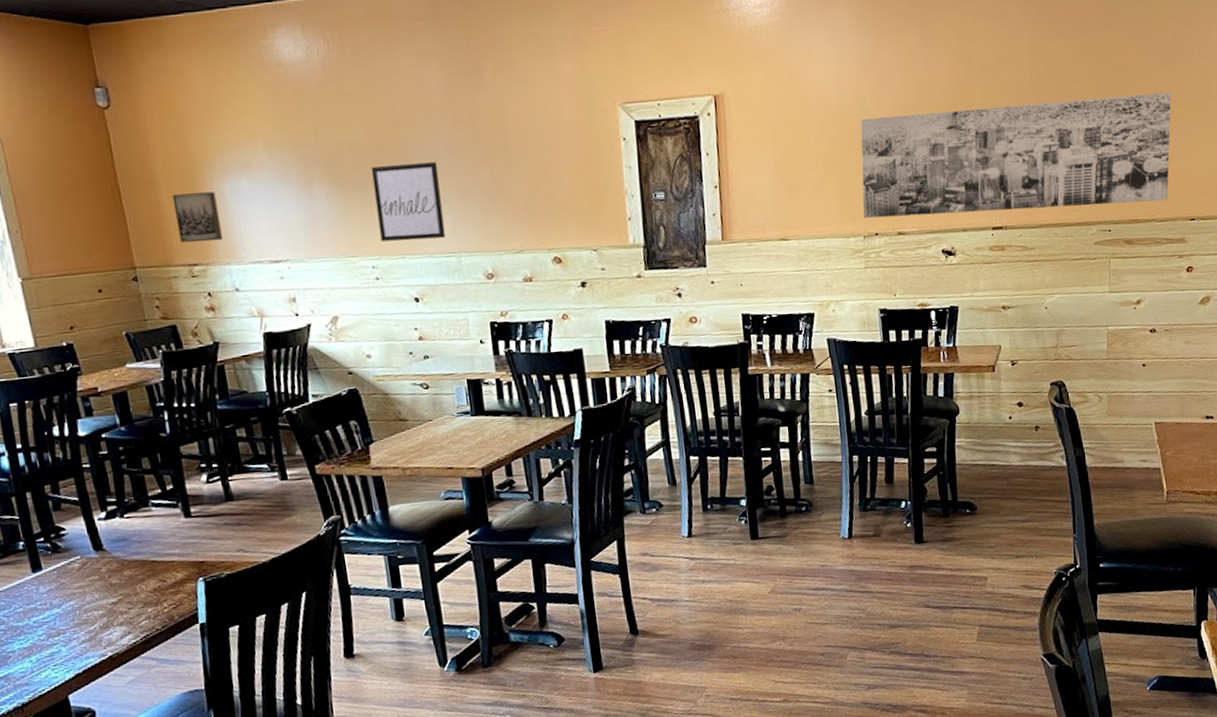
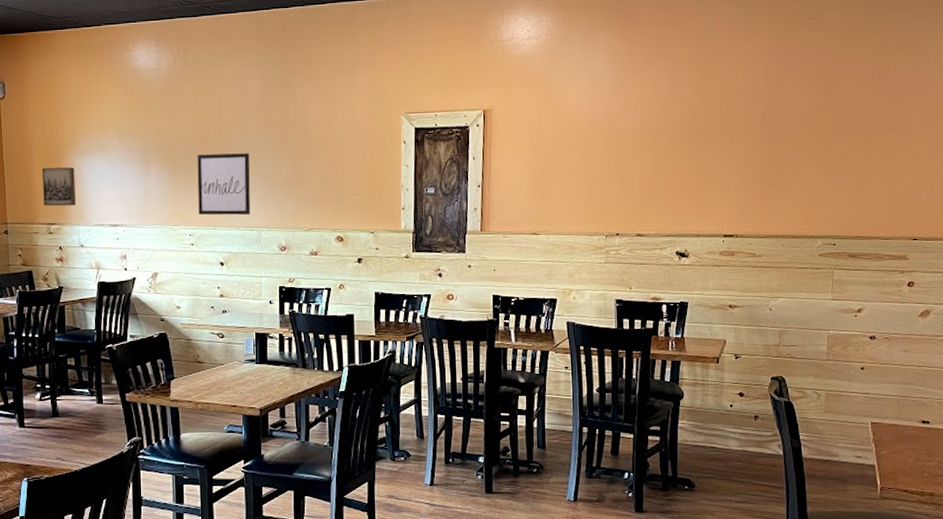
wall art: present [860,92,1172,219] -> none [607,125,899,221]

